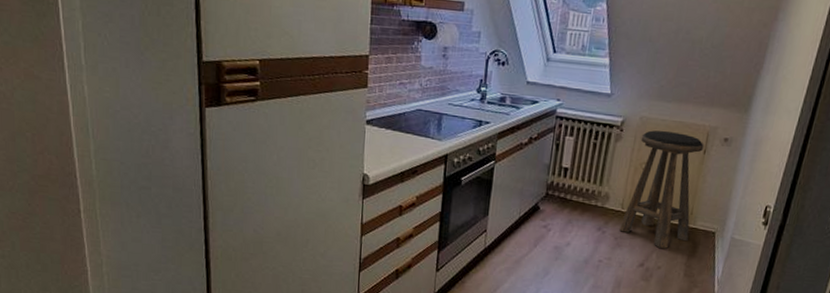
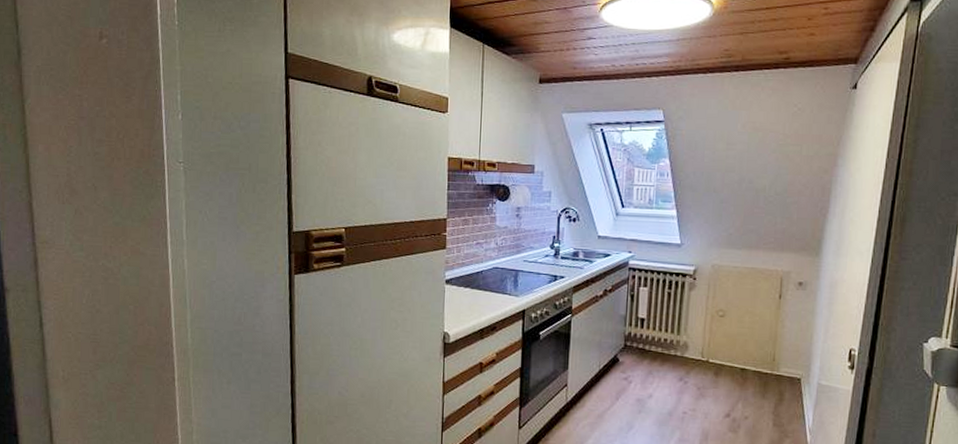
stool: present [619,130,704,249] -> none [702,277,779,397]

